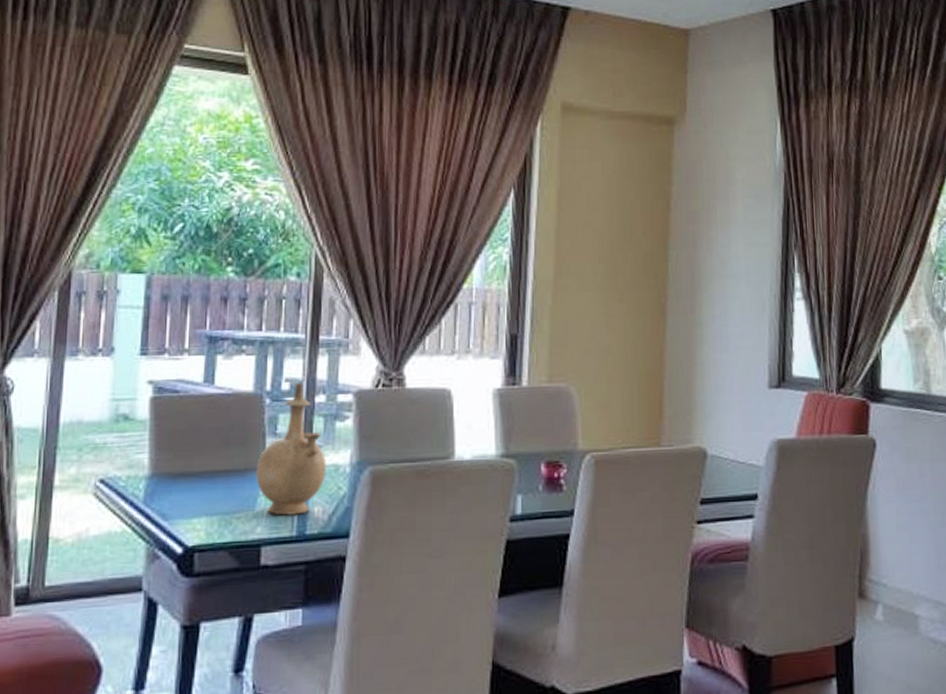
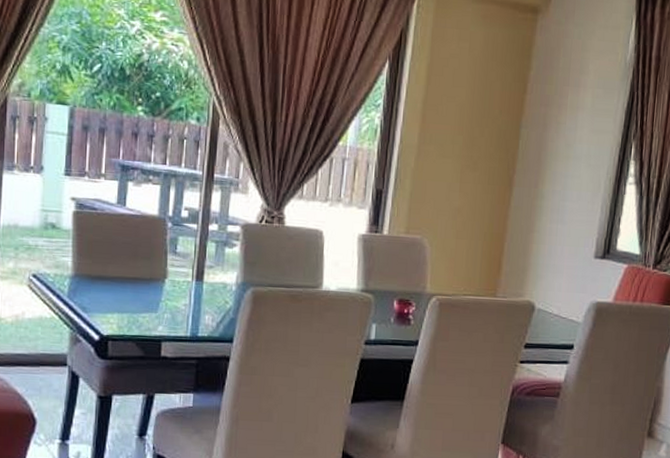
vase: present [256,382,326,516] -> none [159,211,216,320]

